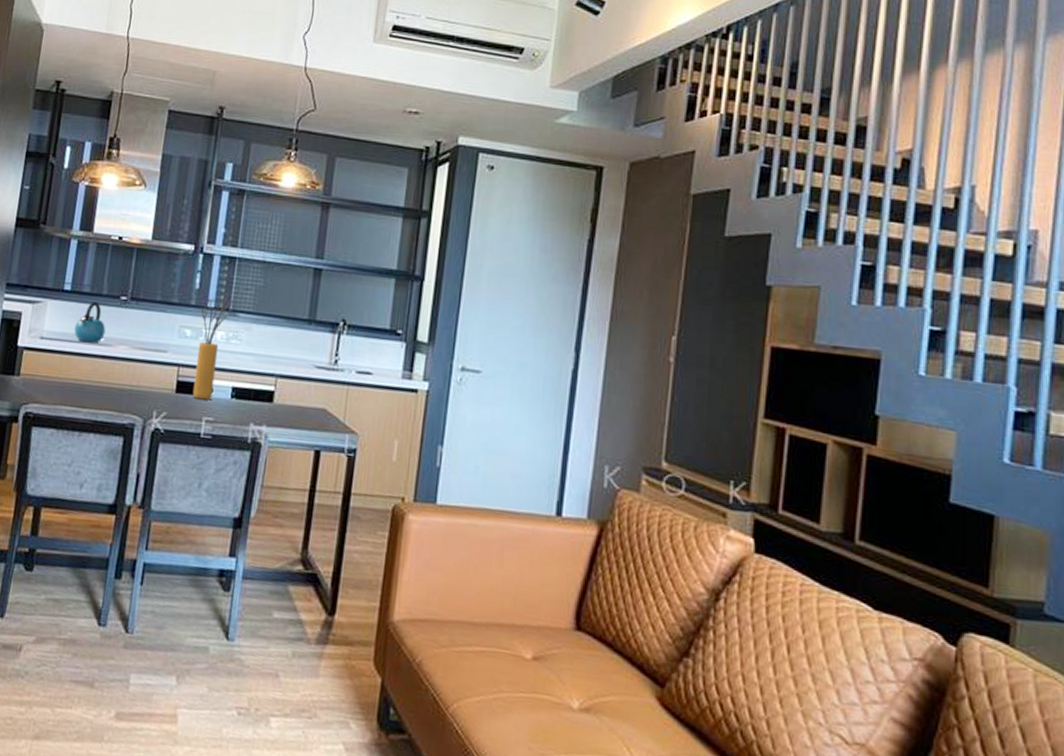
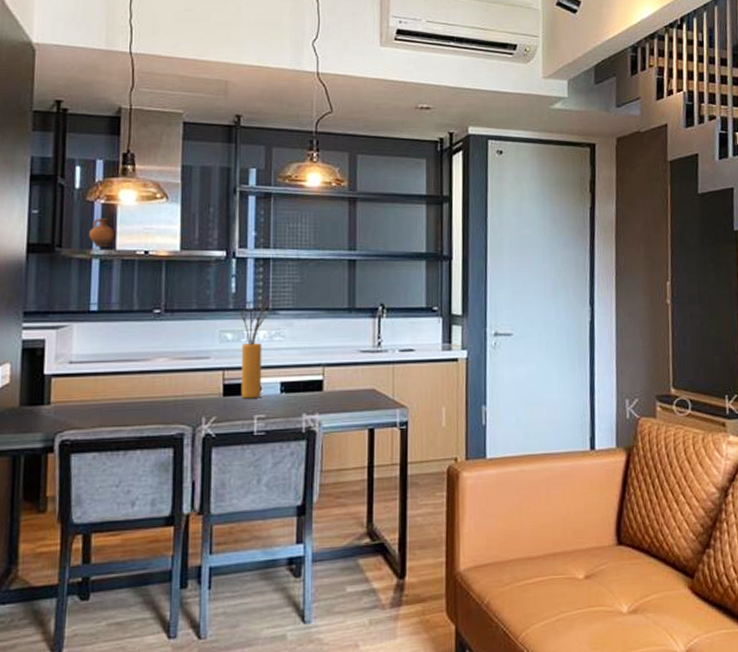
ceramic jug: none [71,200,96,229] -> present [89,218,116,248]
kettle: present [74,302,106,343] -> none [106,319,141,361]

